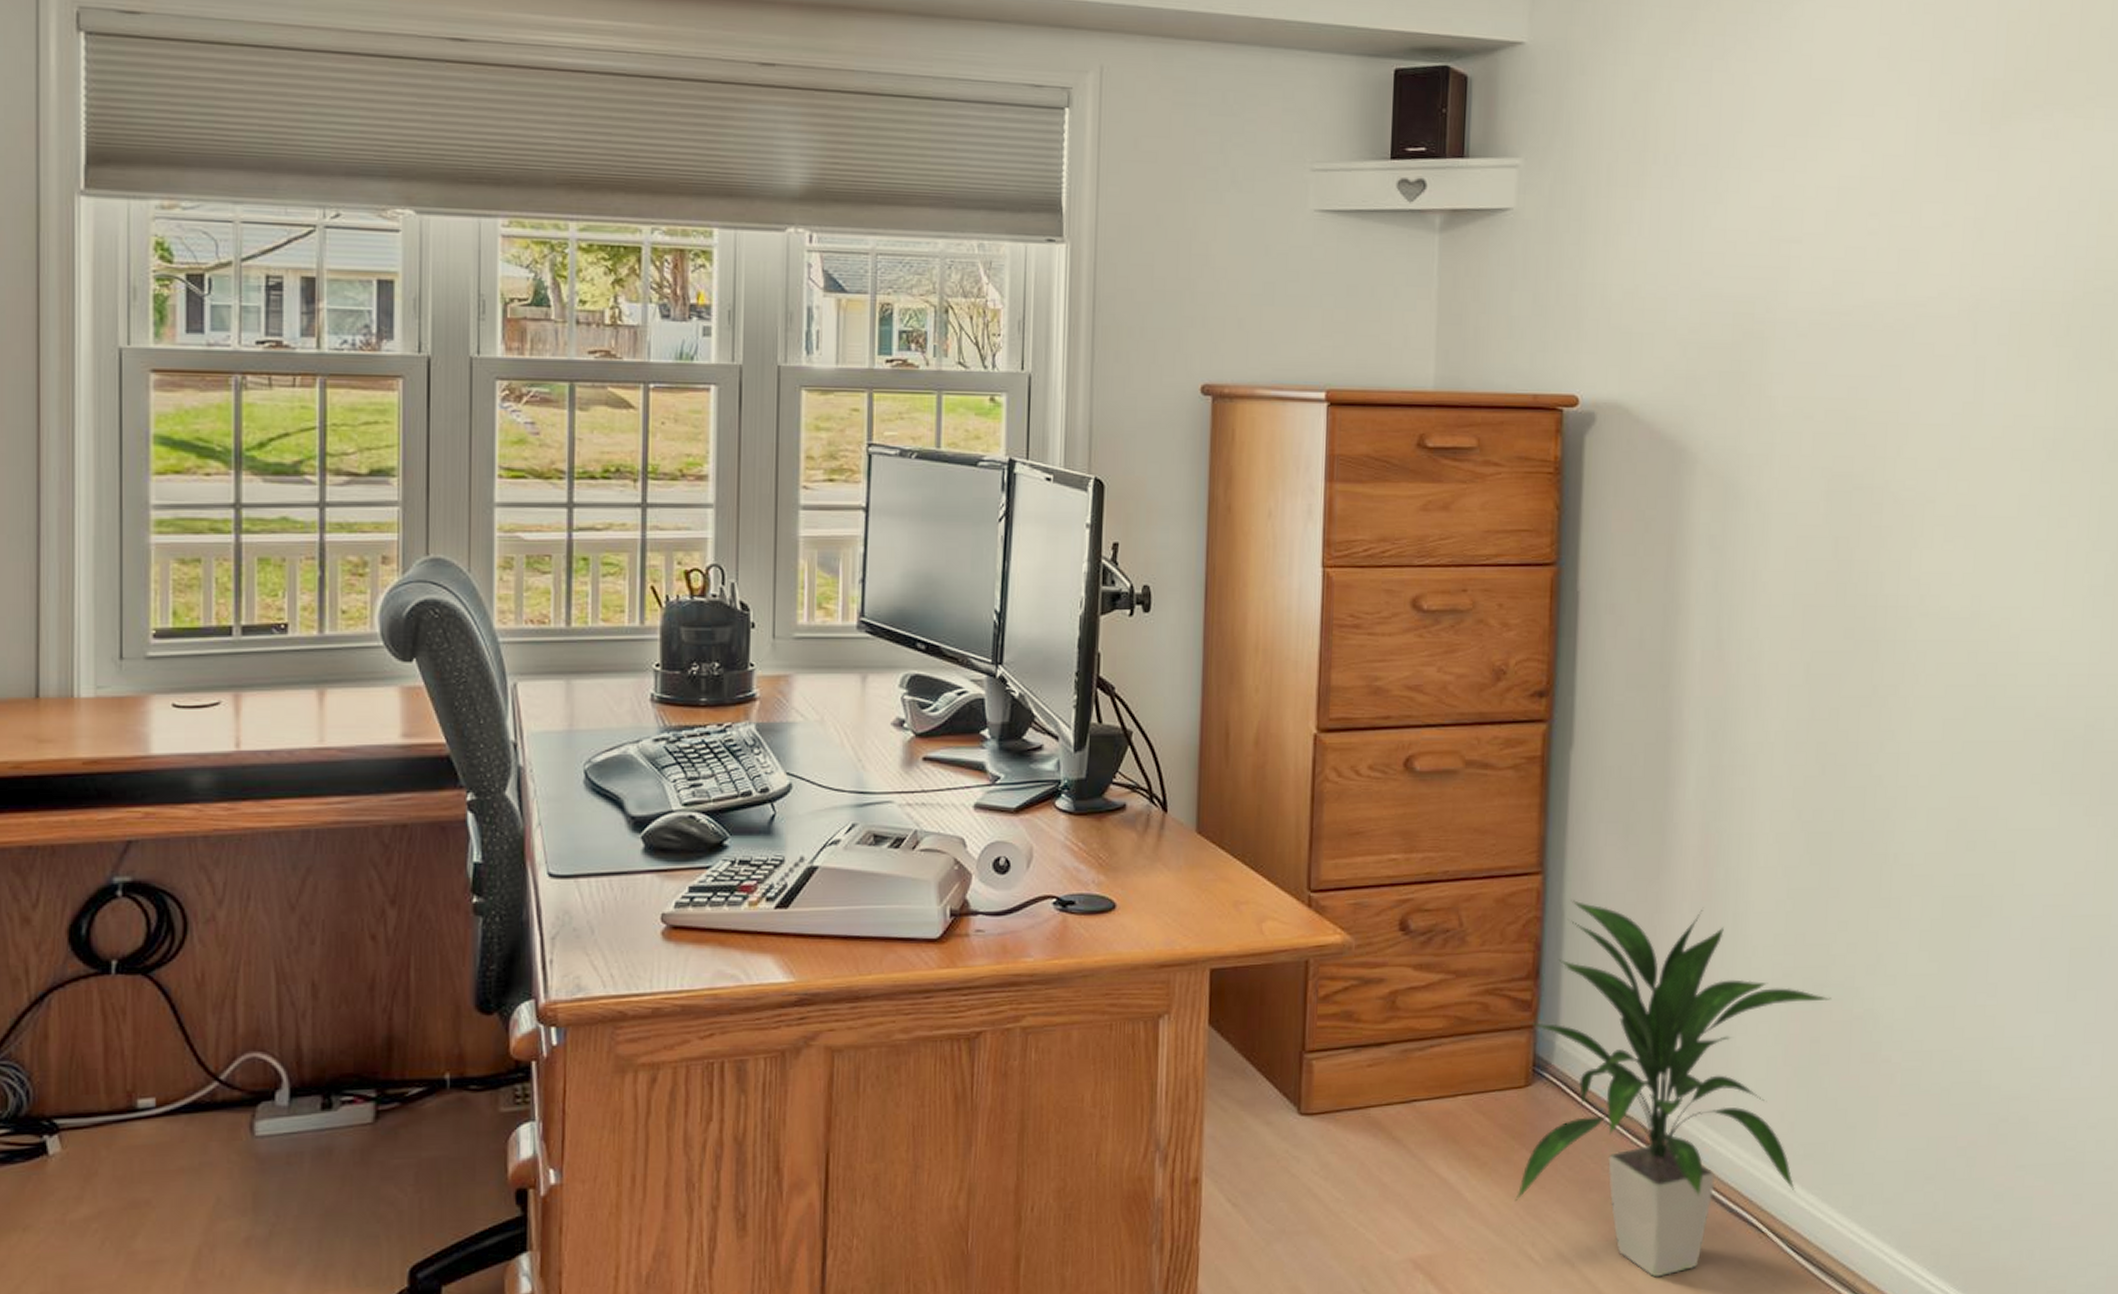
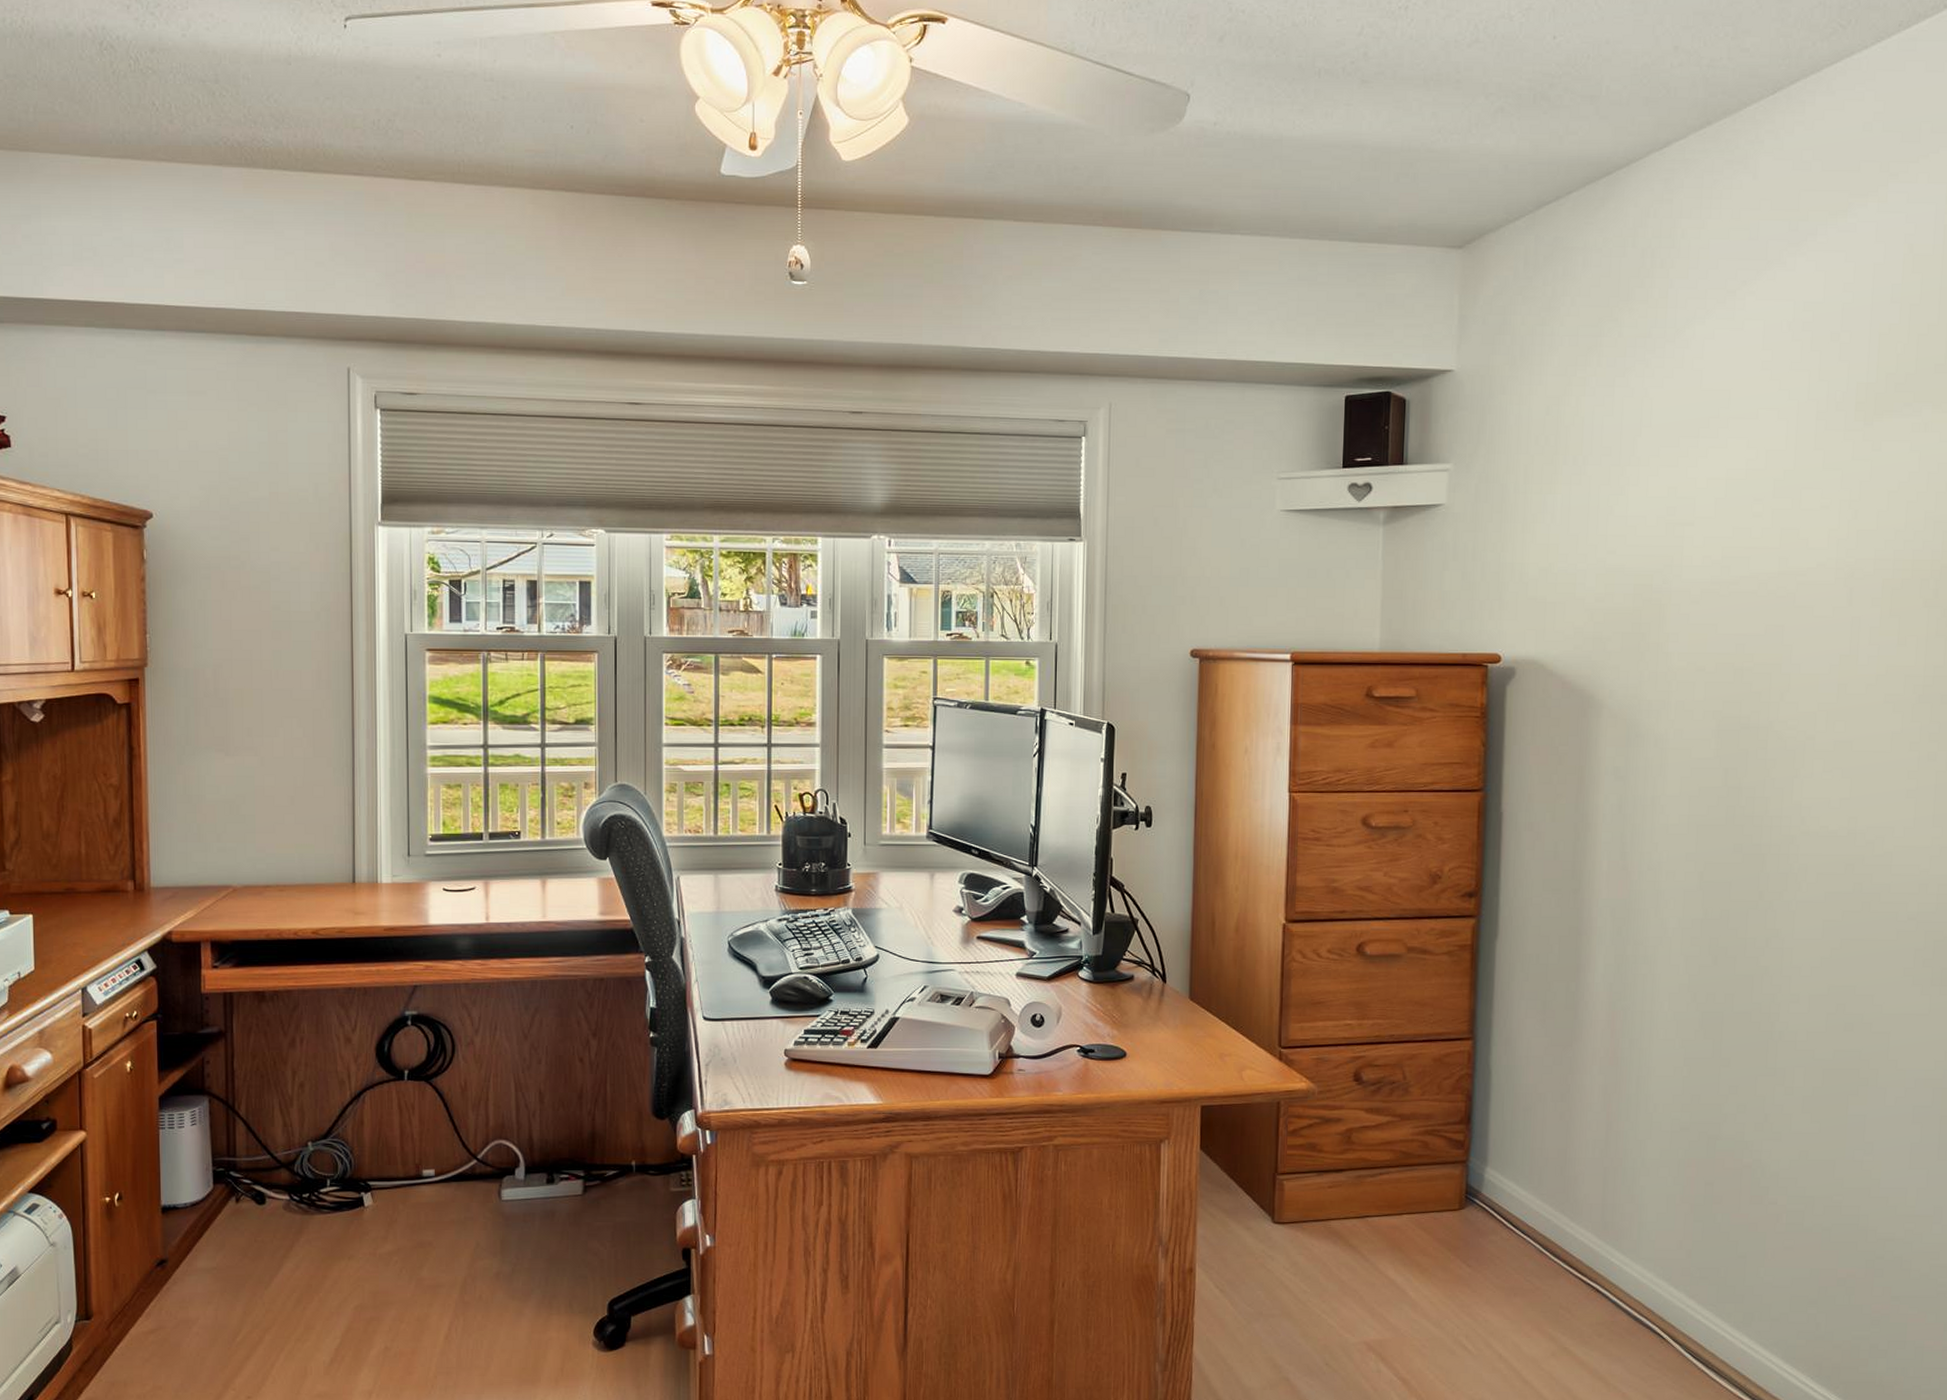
indoor plant: present [1515,899,1832,1278] -> none [1451,1060,1724,1370]

